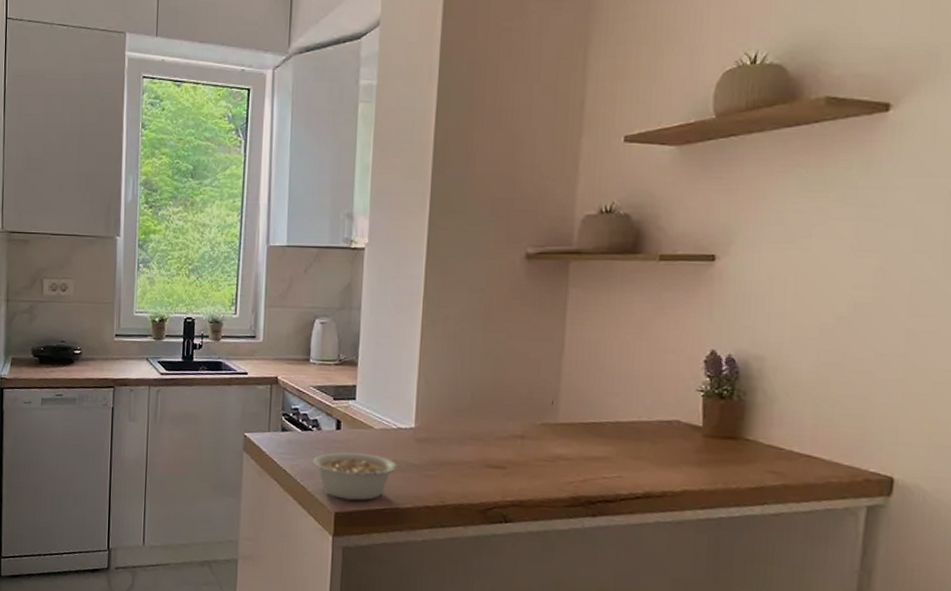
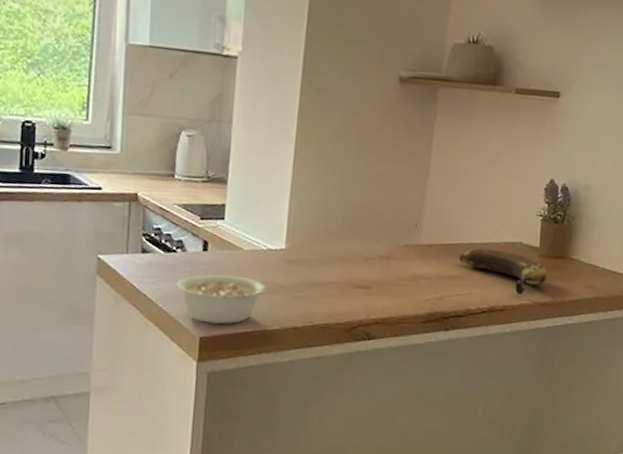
banana: none [604,427,717,479] -> present [459,248,548,294]

